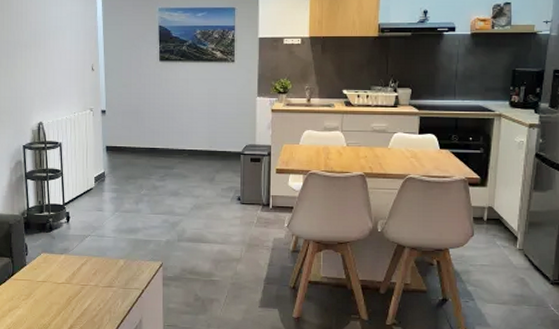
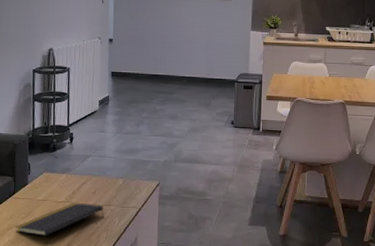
notepad: none [17,284,106,318] -> present [15,203,104,236]

